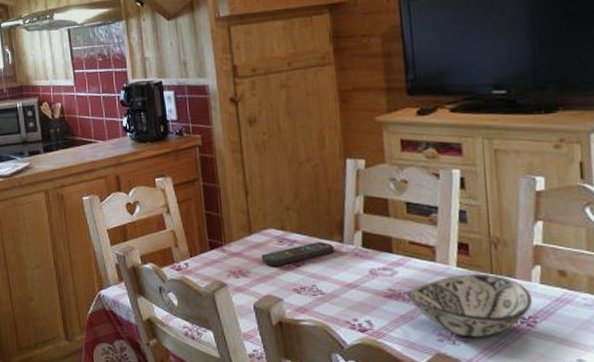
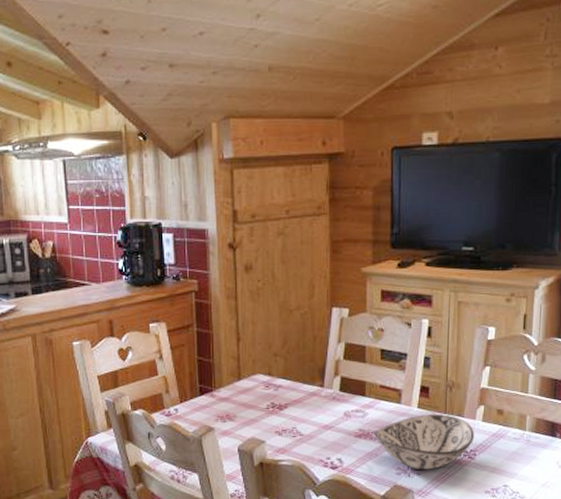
remote control: present [261,242,335,266] -> none [248,387,315,410]

